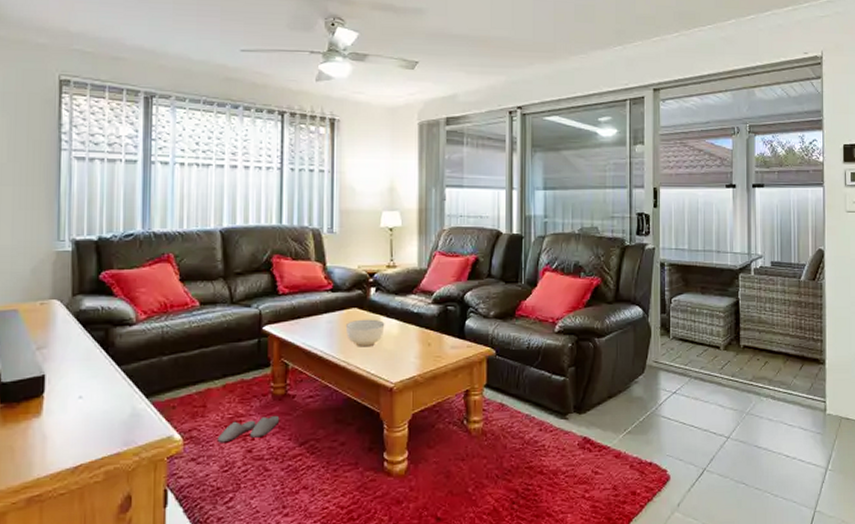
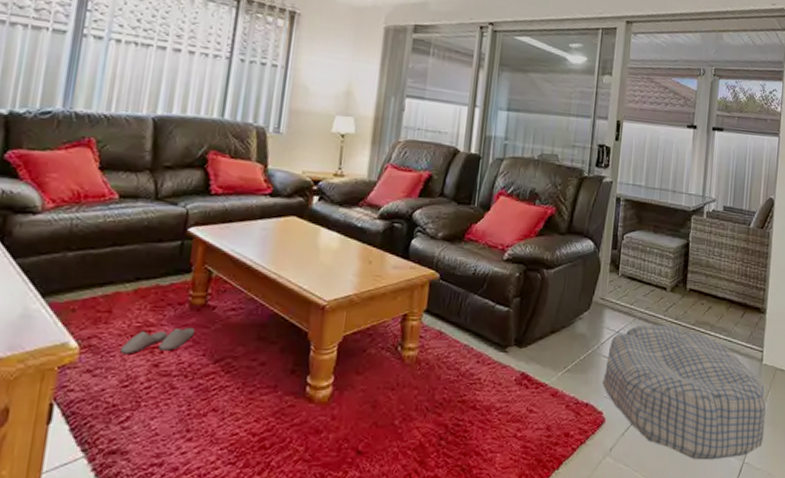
bowl: present [345,319,385,347] -> none [281,229,325,260]
dog bed: none [664,382,834,511] -> present [602,324,766,460]

